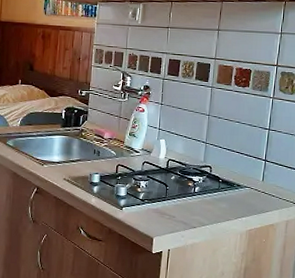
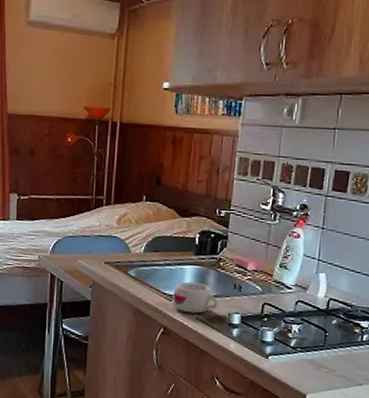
mug: none [43,149,82,175] -> present [171,281,219,314]

